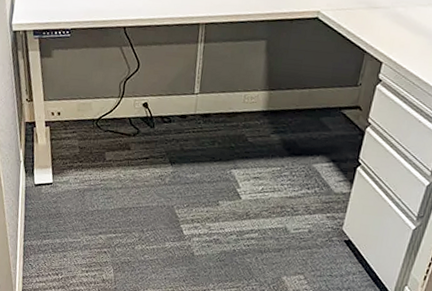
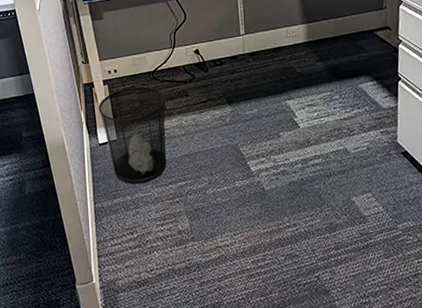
waste bin: none [37,132,106,229] -> present [98,87,167,184]

